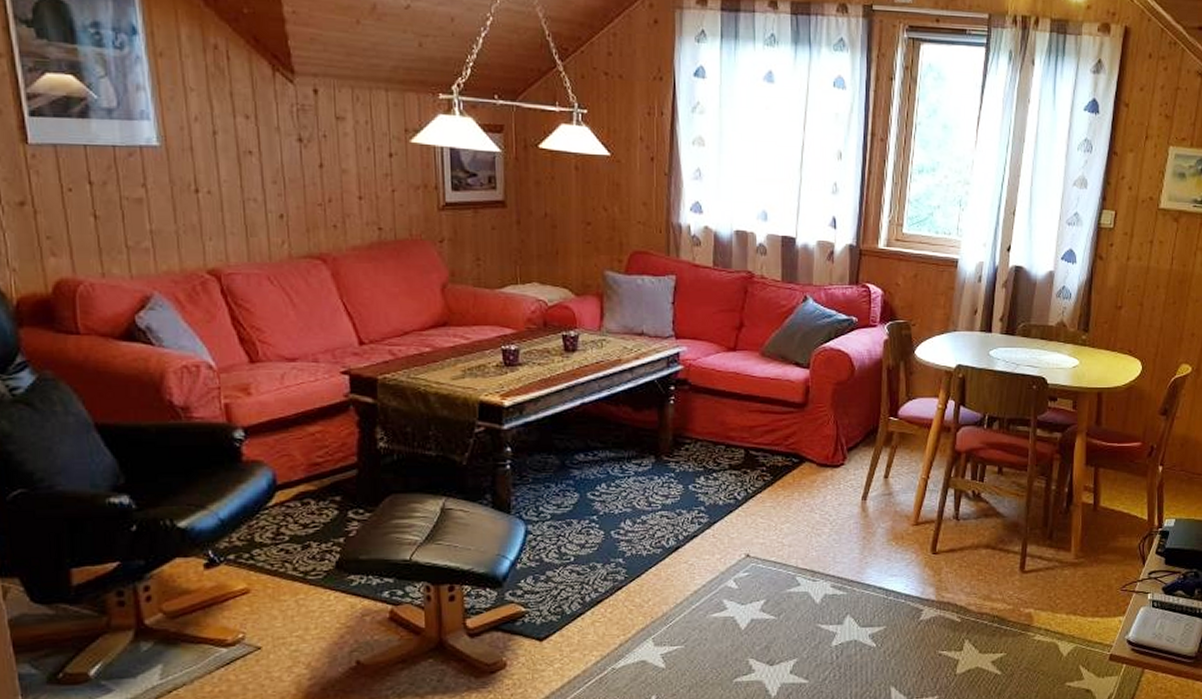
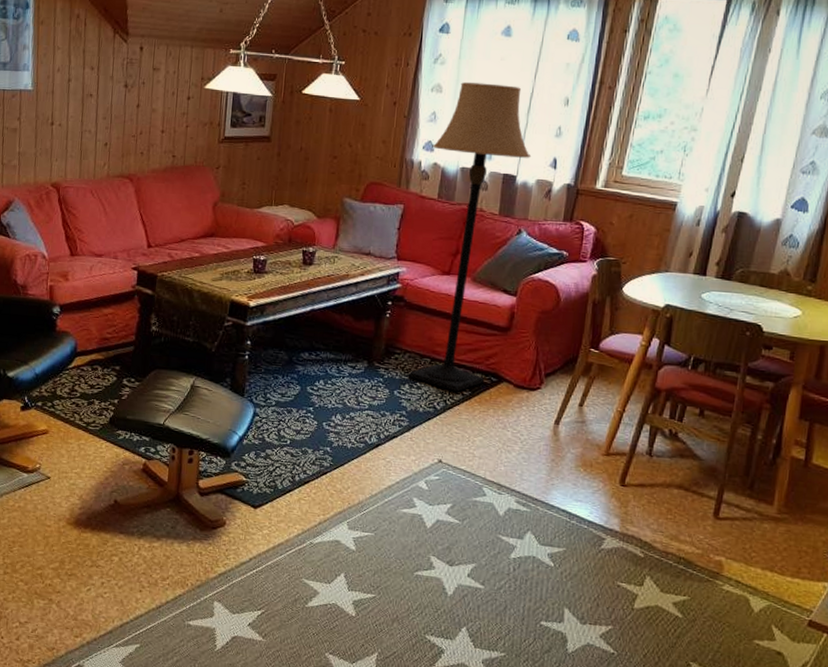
lamp: none [700,134,809,478] -> present [409,82,532,392]

